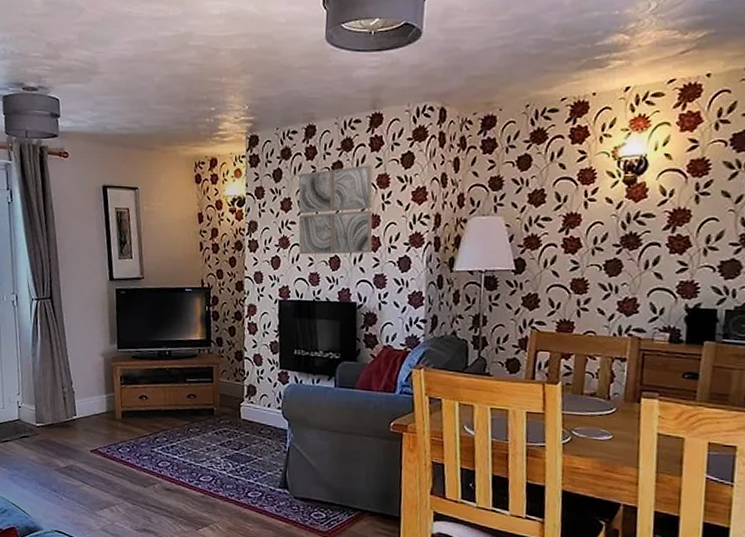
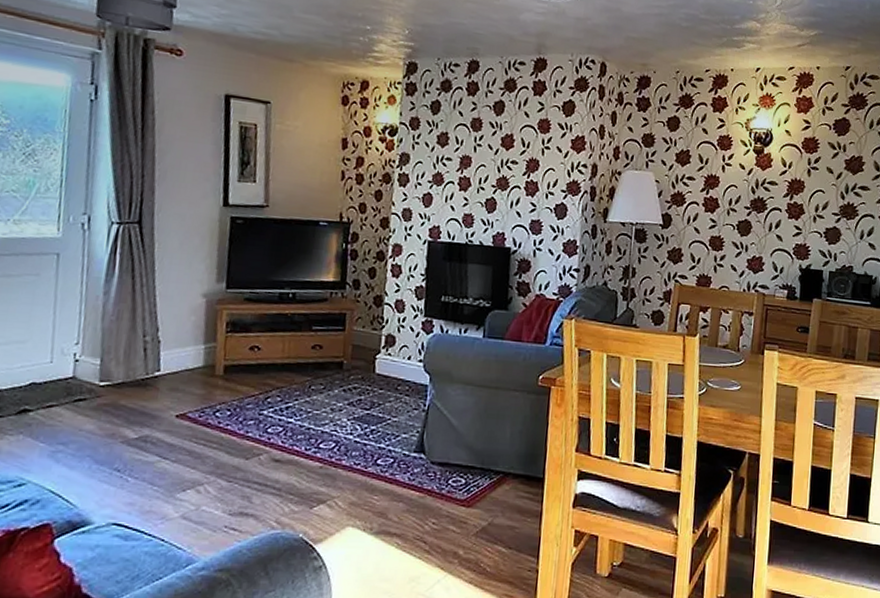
wall art: present [298,165,373,255] -> none [453,108,535,198]

